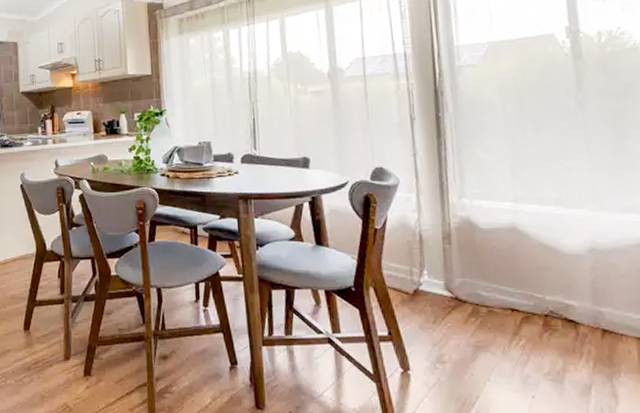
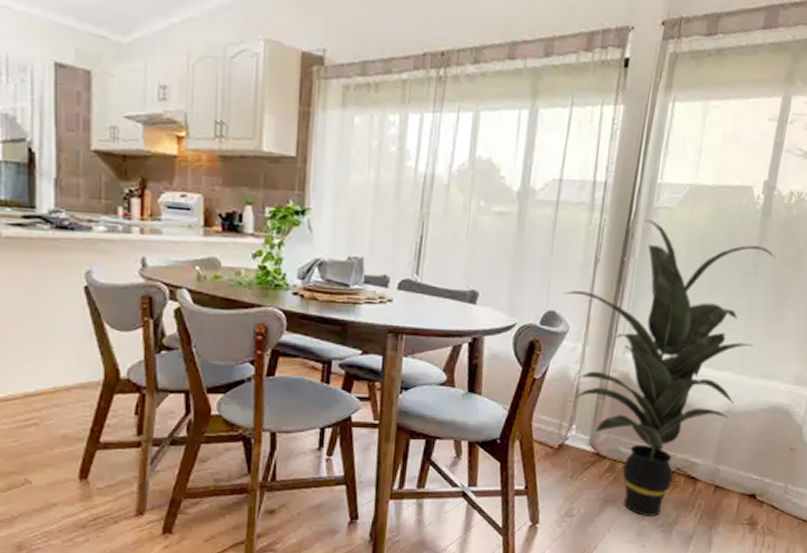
indoor plant: none [387,78,602,363] -> present [563,220,776,516]

